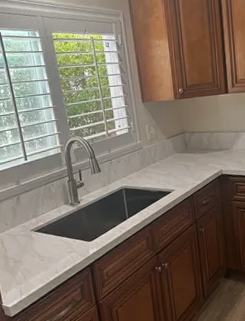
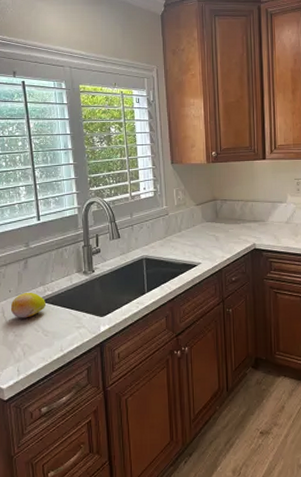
fruit: none [8,224,40,247] -> present [10,292,47,318]

